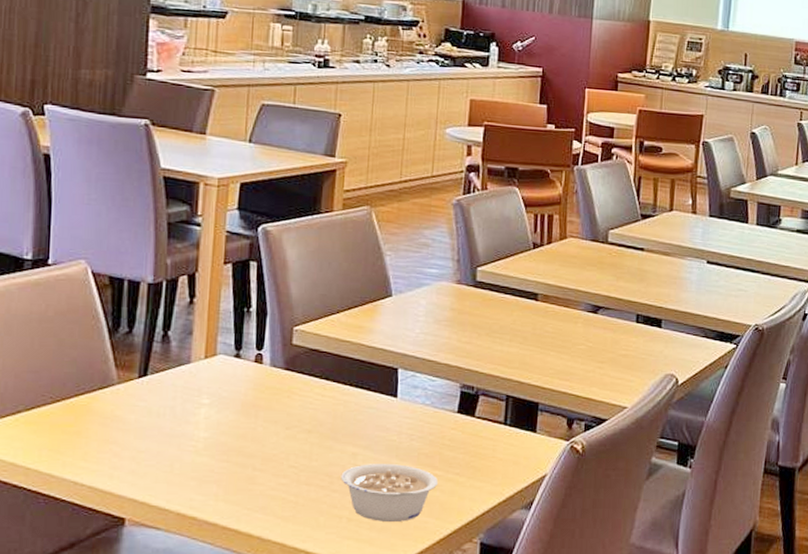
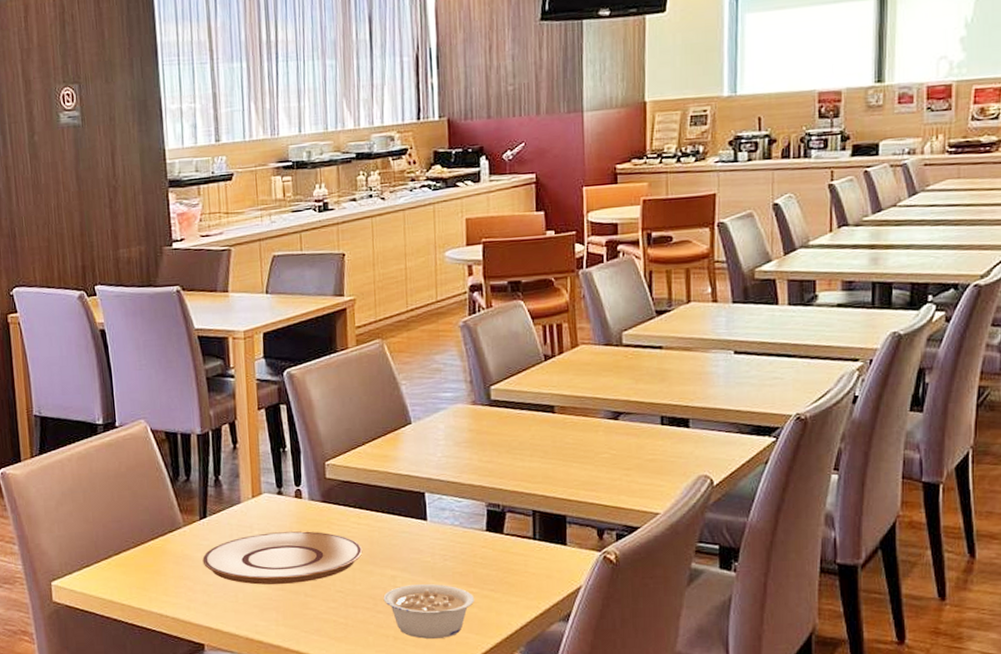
plate: none [136,398,324,455] -> present [202,531,363,585]

